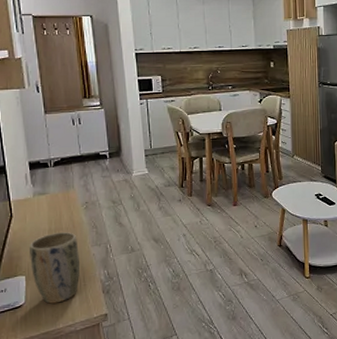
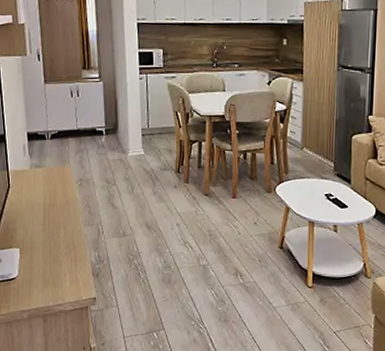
plant pot: present [30,232,81,304] -> none [25,208,72,280]

